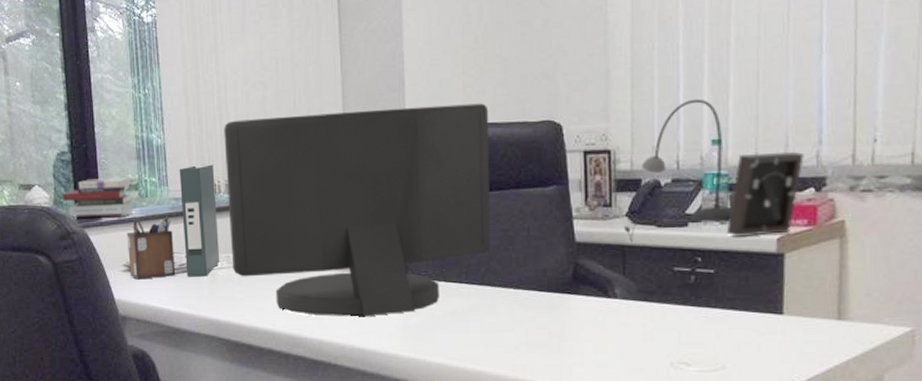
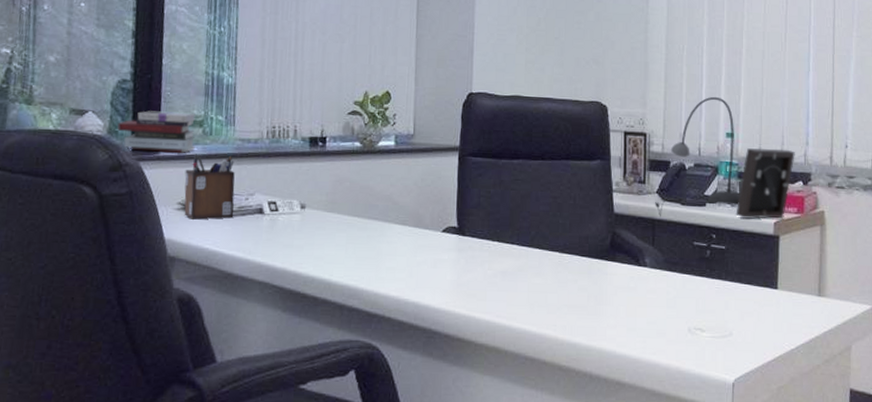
binder: present [179,164,220,277] -> none [245,108,285,221]
monitor: present [224,103,491,317] -> none [293,68,546,272]

